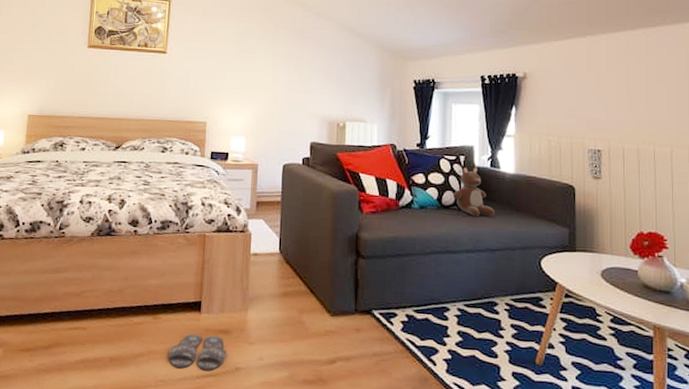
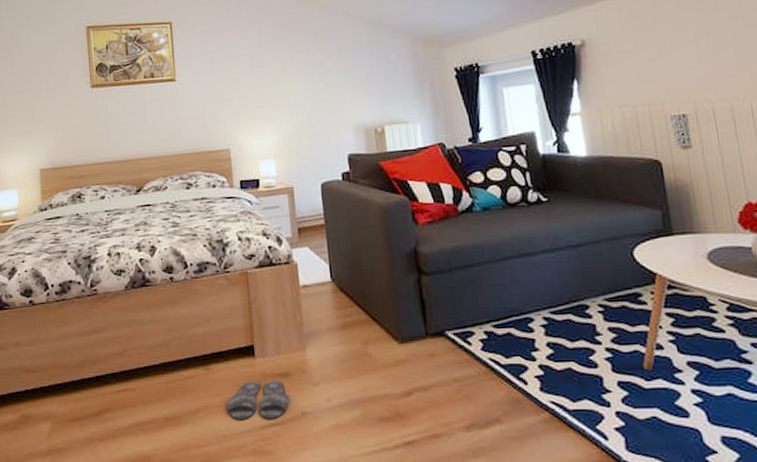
teddy bear: present [453,167,495,217] -> none [519,155,571,212]

